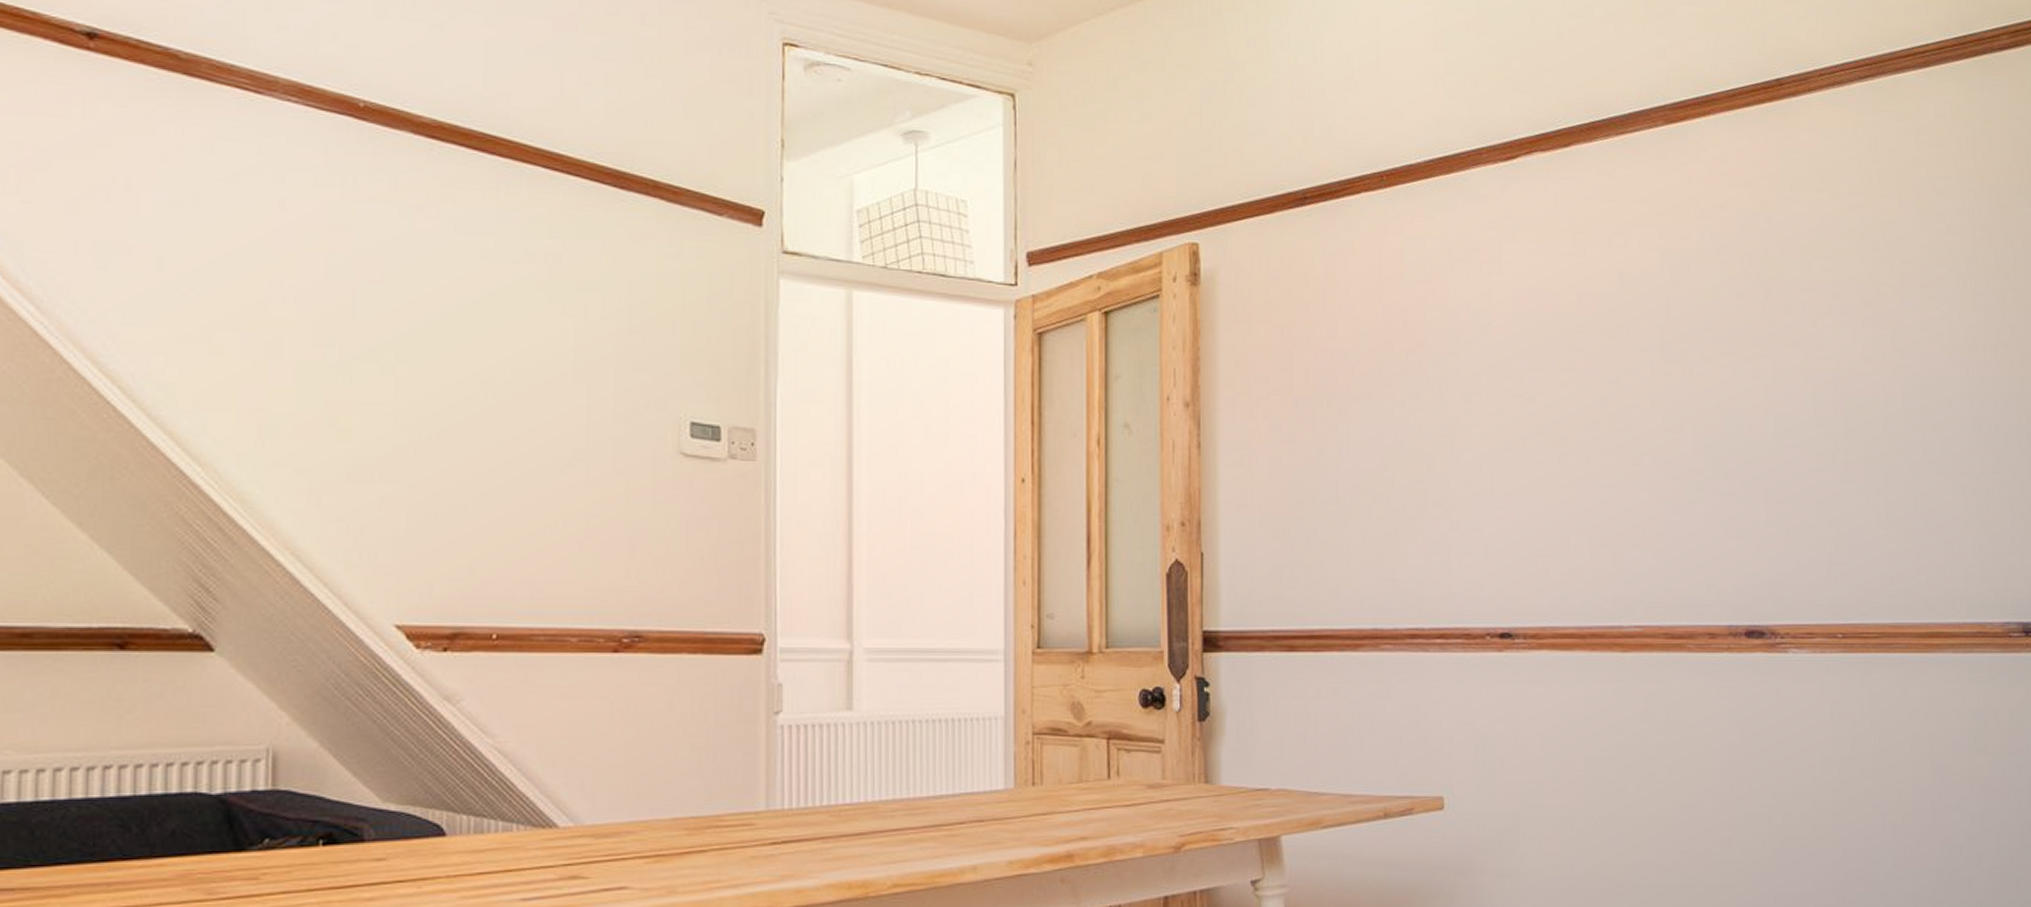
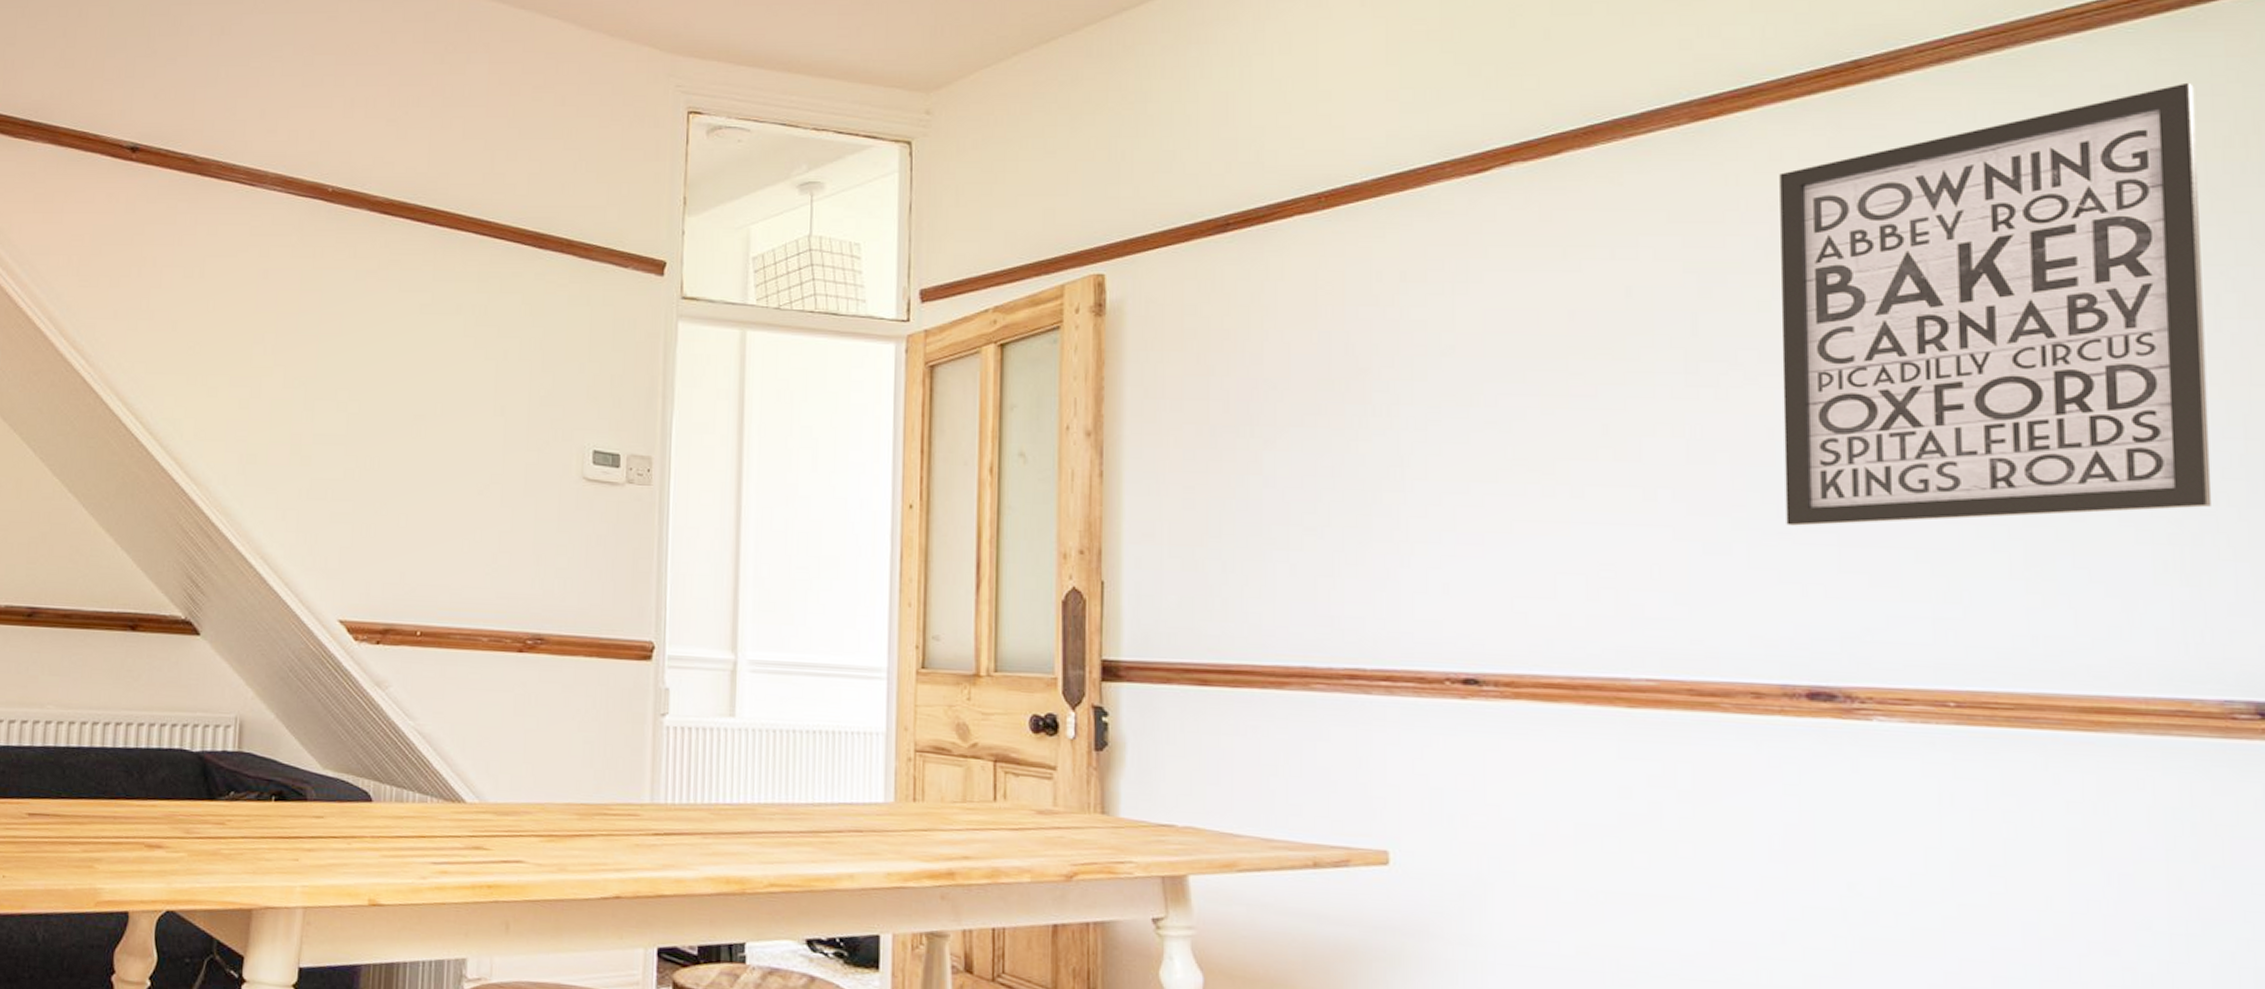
wall art: none [1727,117,1999,487] -> present [1779,82,2213,526]

